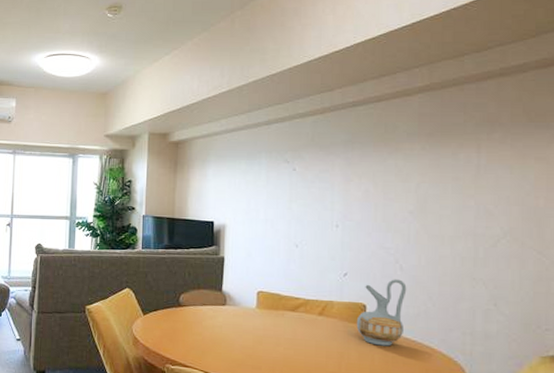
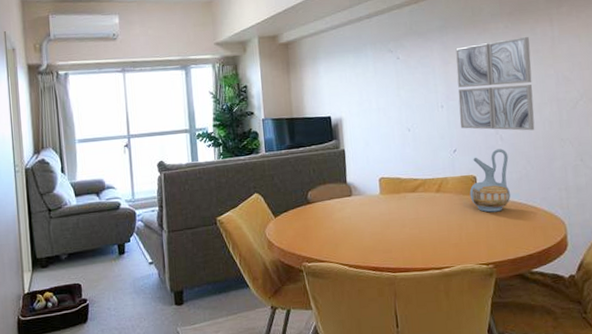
wall art: none [355,162,450,265] -> present [455,37,535,131]

